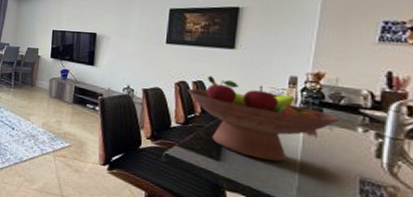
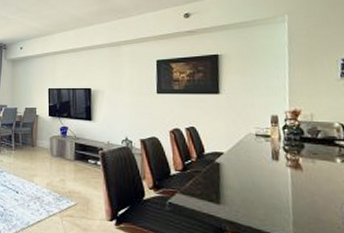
fruit bowl: present [187,76,340,162] -> none [181,121,320,199]

